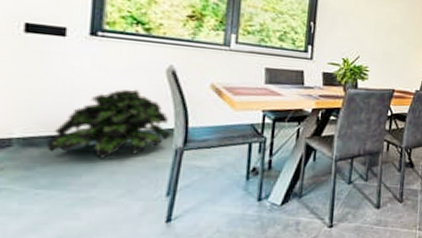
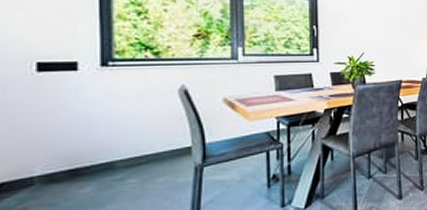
potted plant: present [46,89,170,159] -> none [67,113,188,186]

